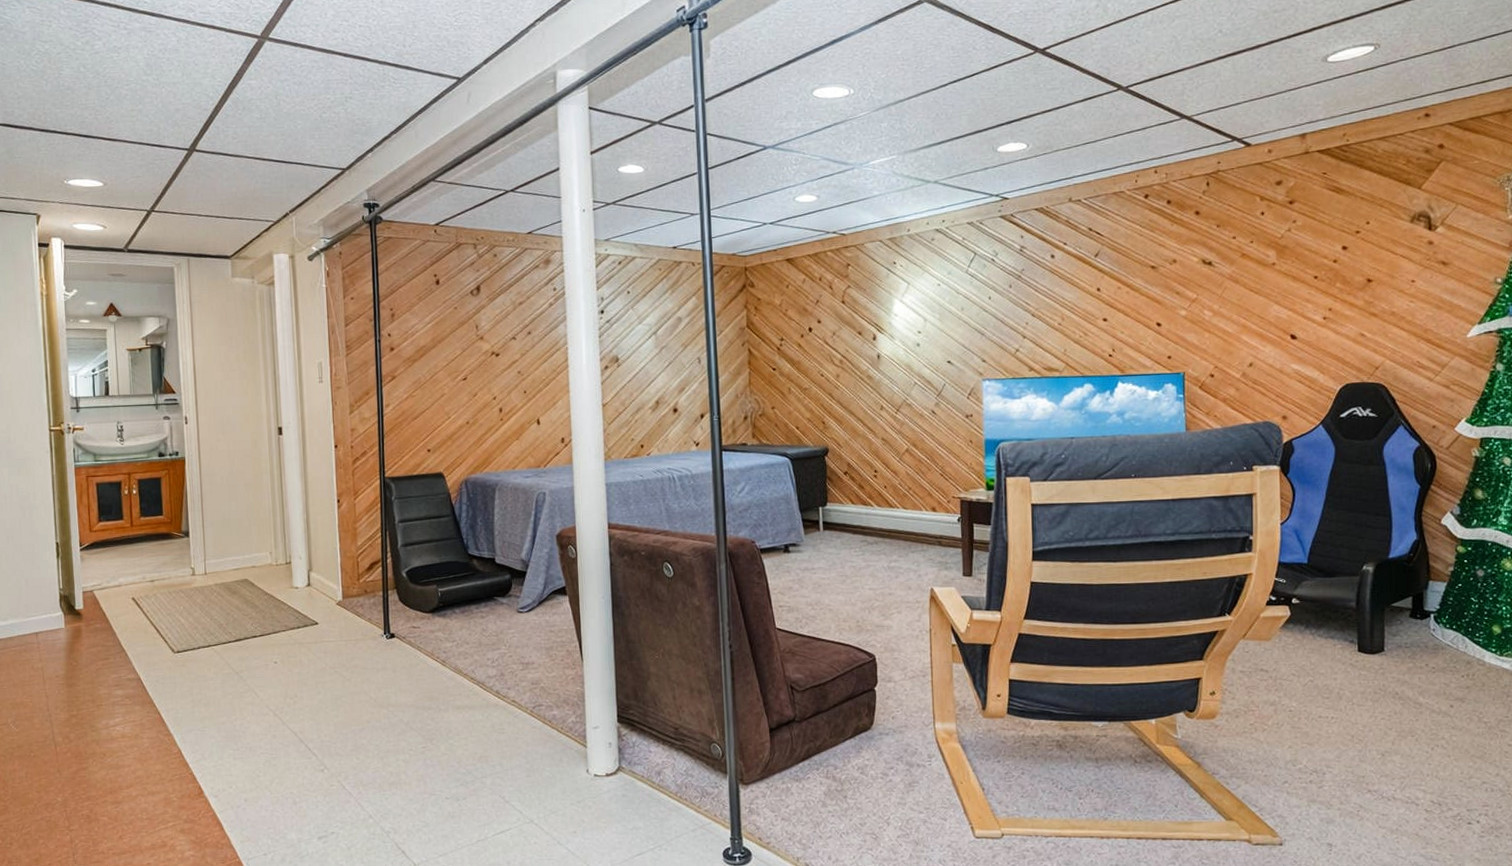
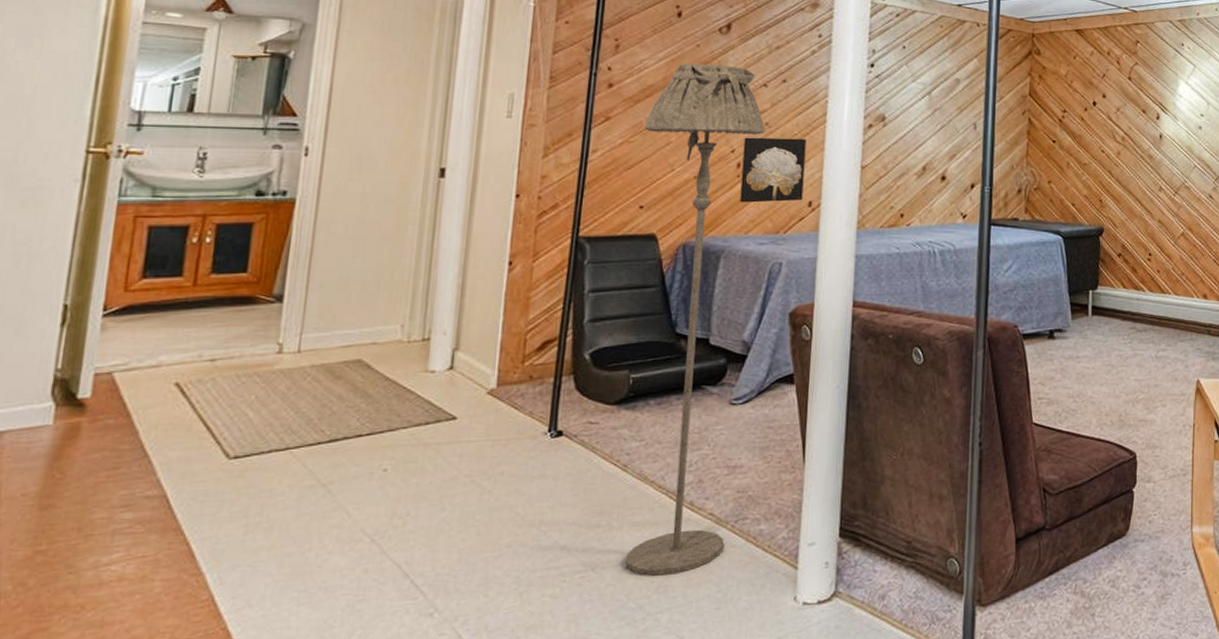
floor lamp: none [422,323,527,748] -> present [625,63,765,576]
wall art: none [502,383,556,442] -> present [739,137,807,203]

